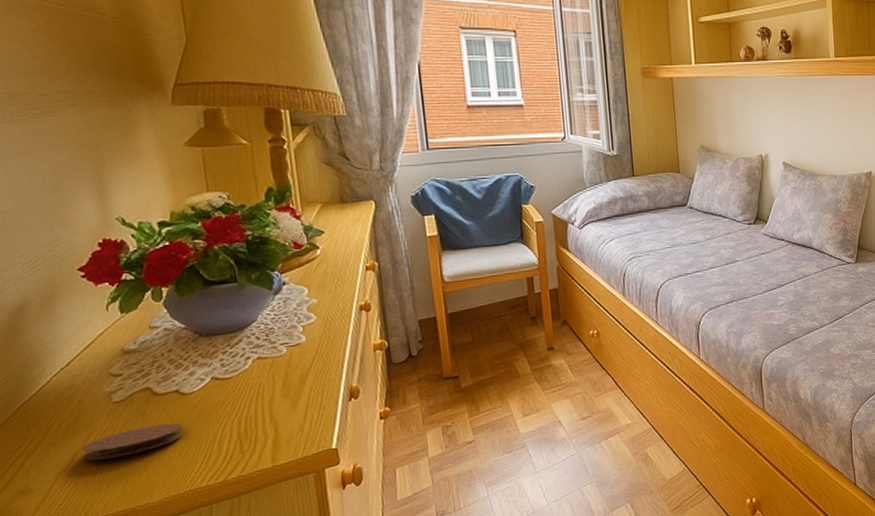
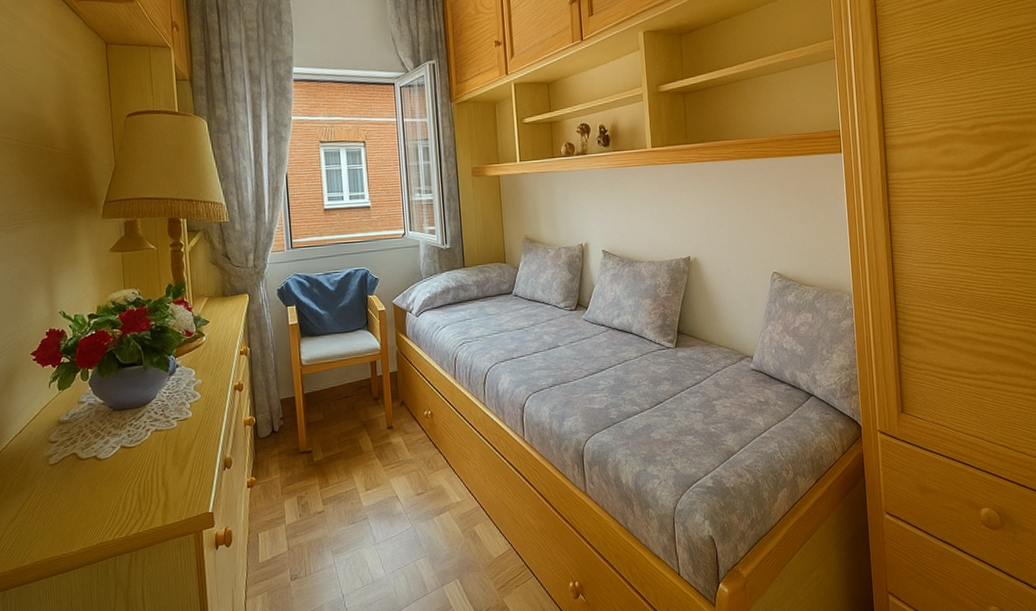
coaster: present [80,422,184,461] -> none [25,484,99,513]

